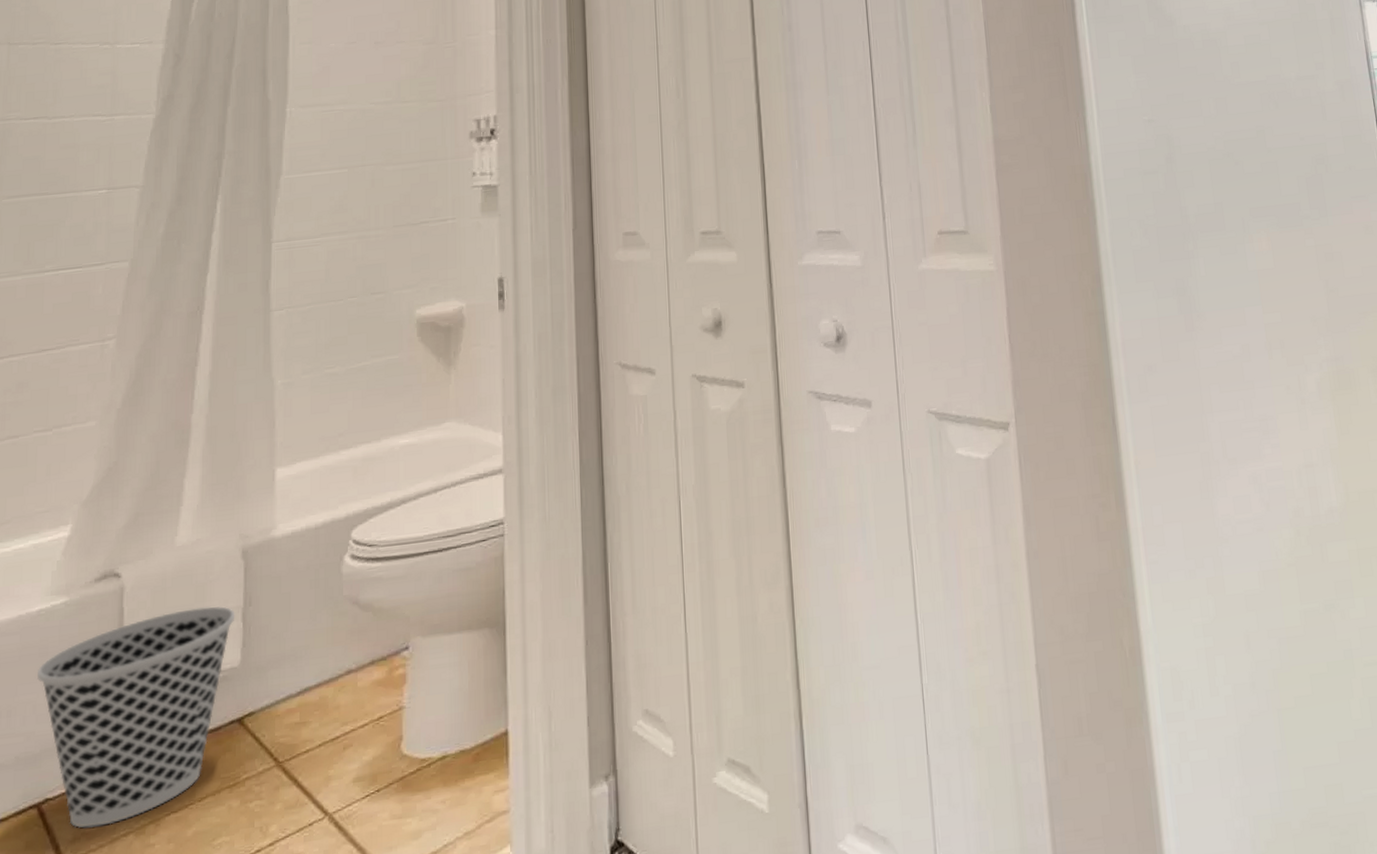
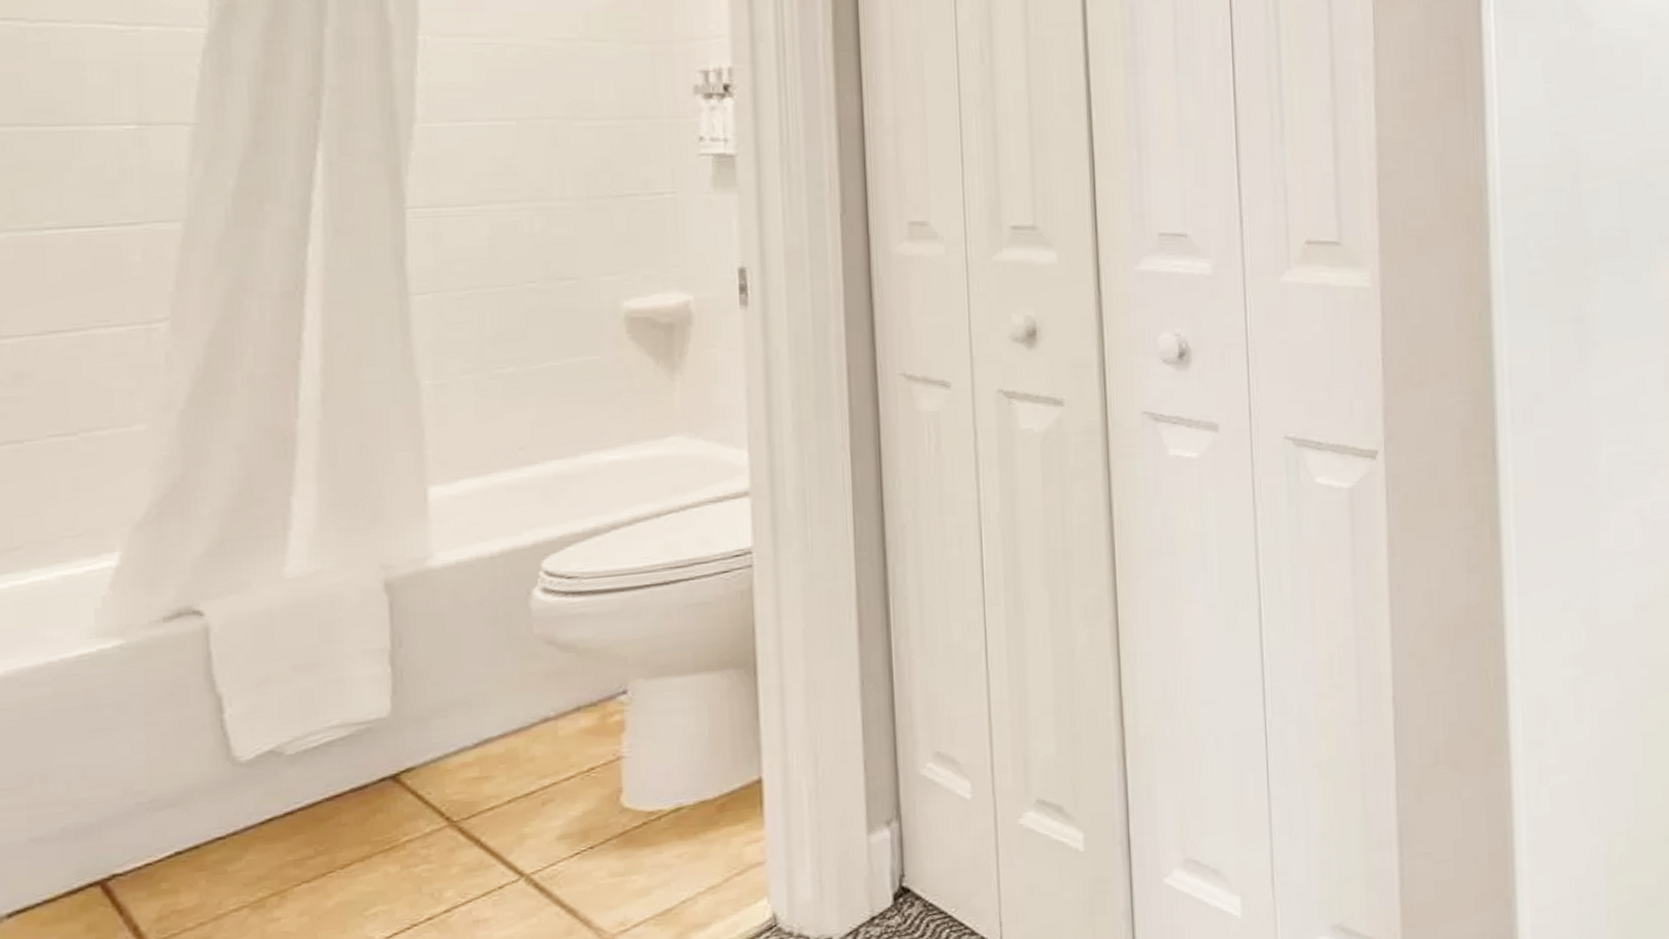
wastebasket: present [37,606,235,828] -> none [85,648,380,906]

